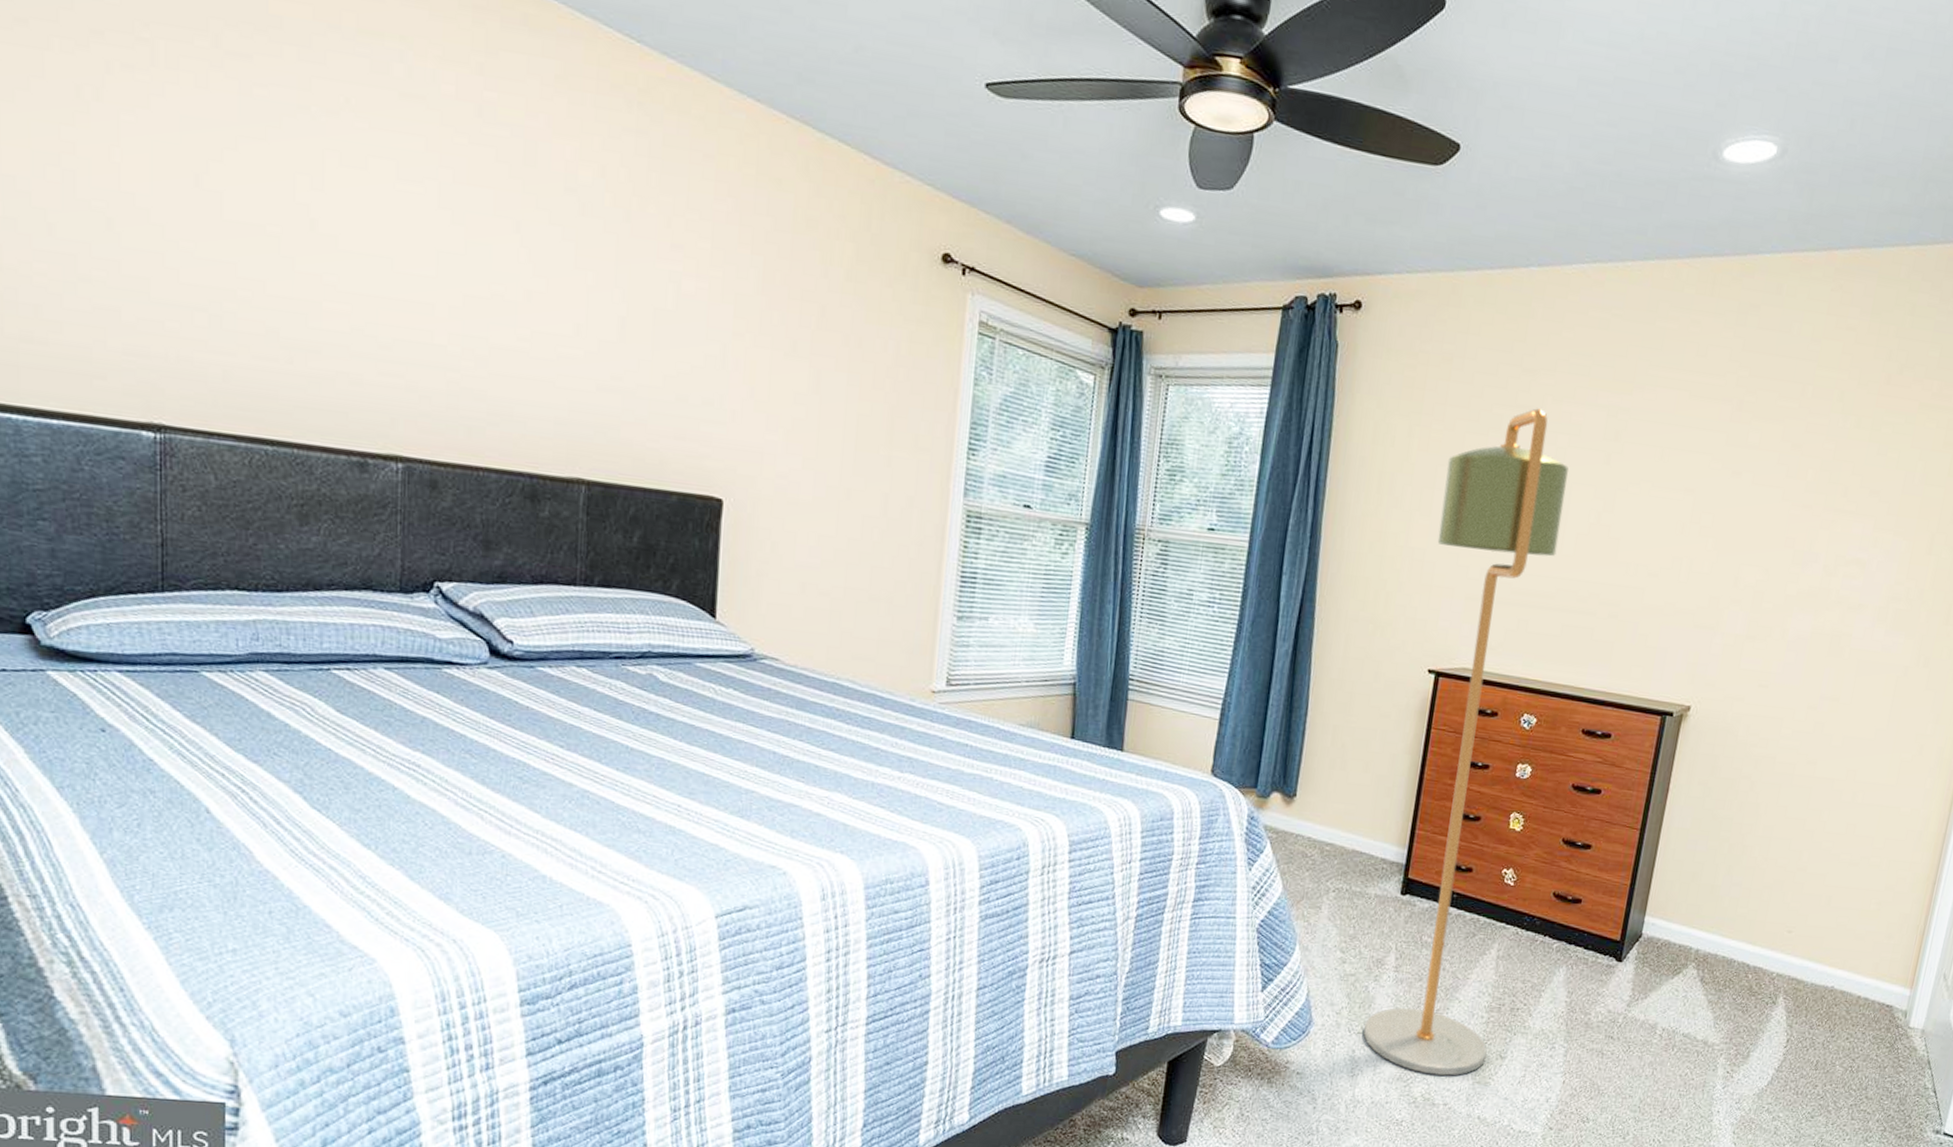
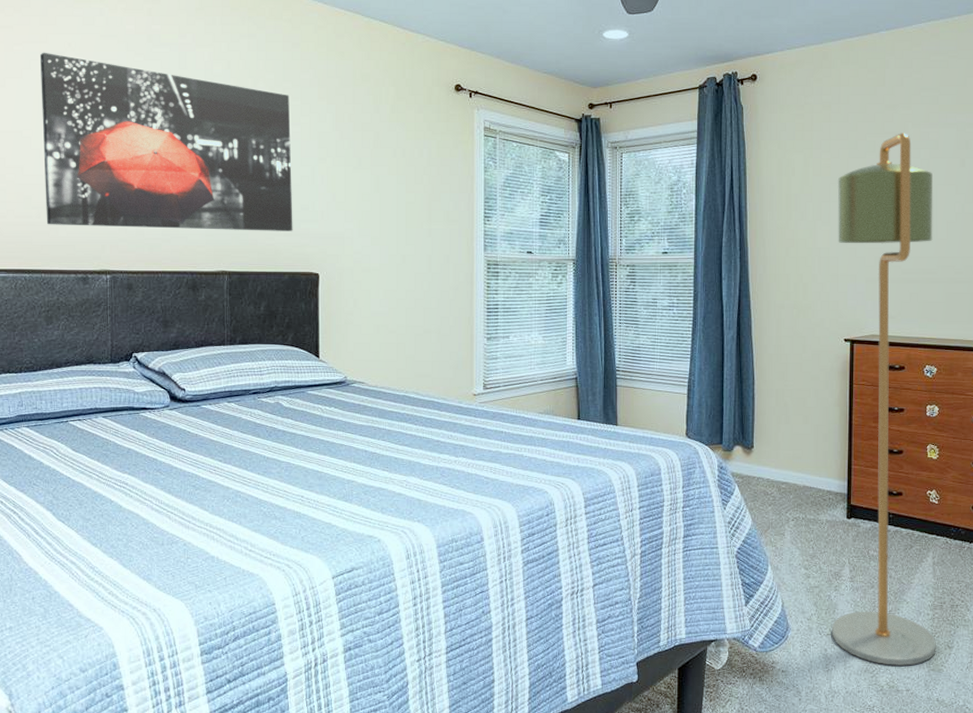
wall art: none [297,105,695,434] -> present [39,52,293,231]

